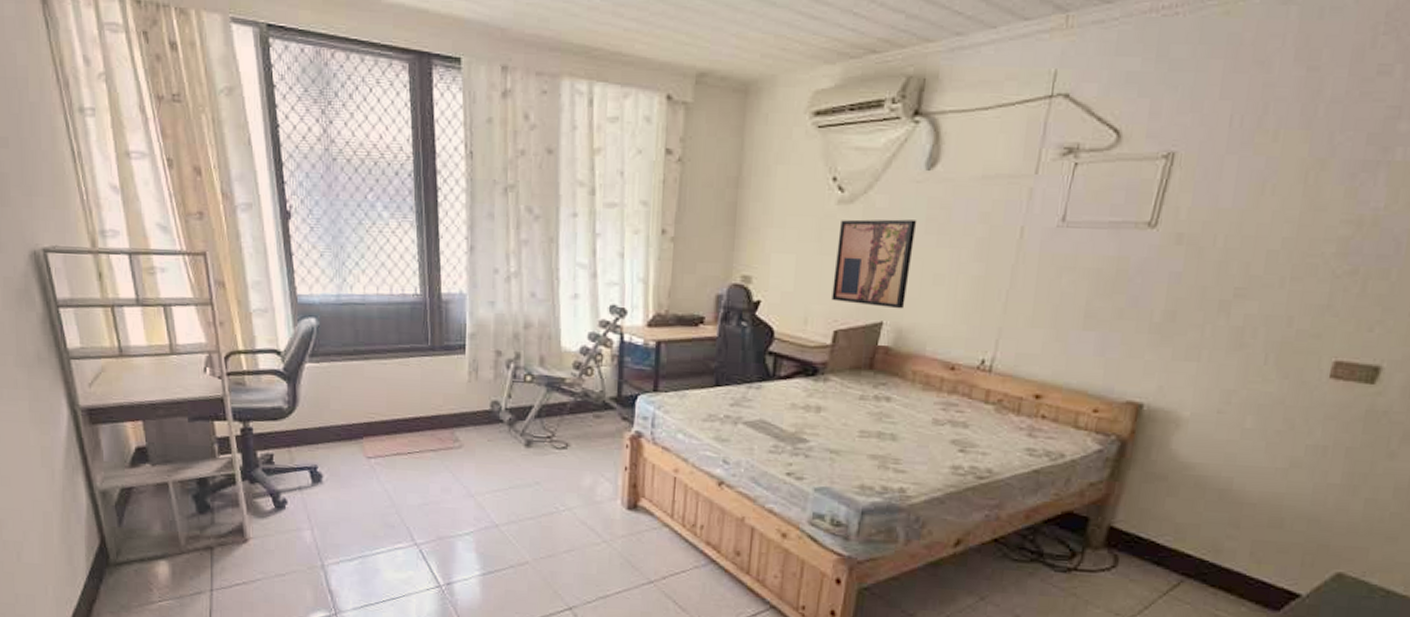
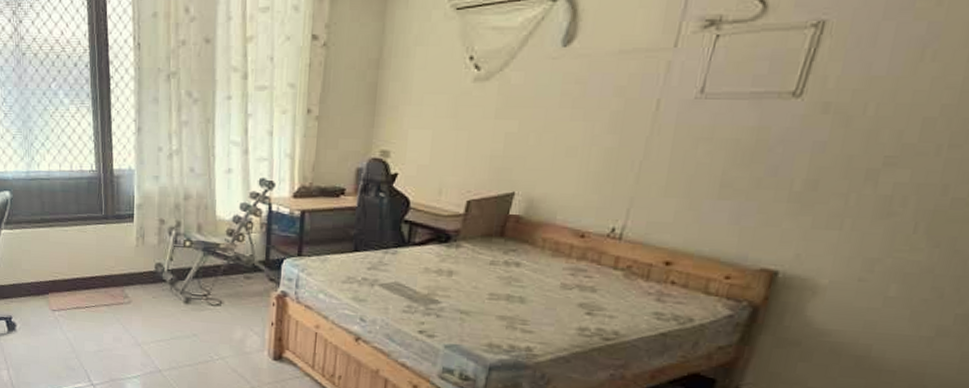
wall art: present [831,219,917,309] -> none [465,95,552,180]

